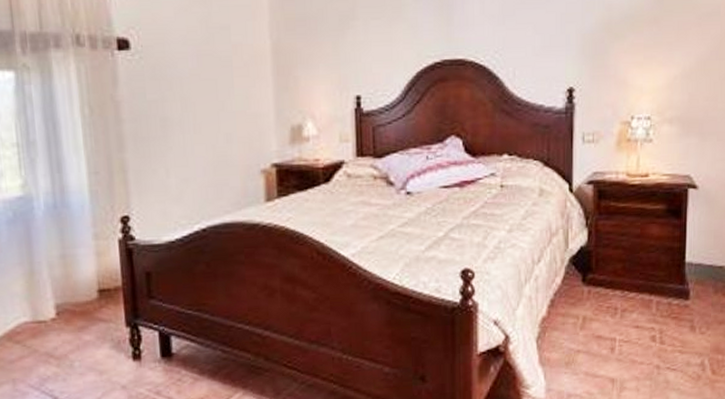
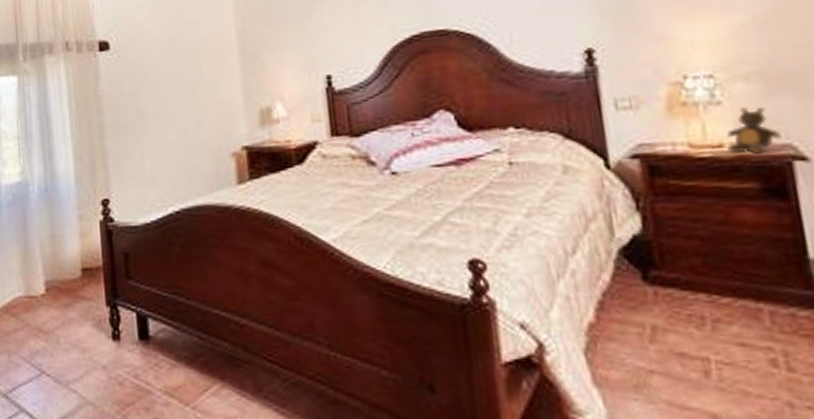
teddy bear: none [651,145,685,184] -> present [727,106,782,156]

